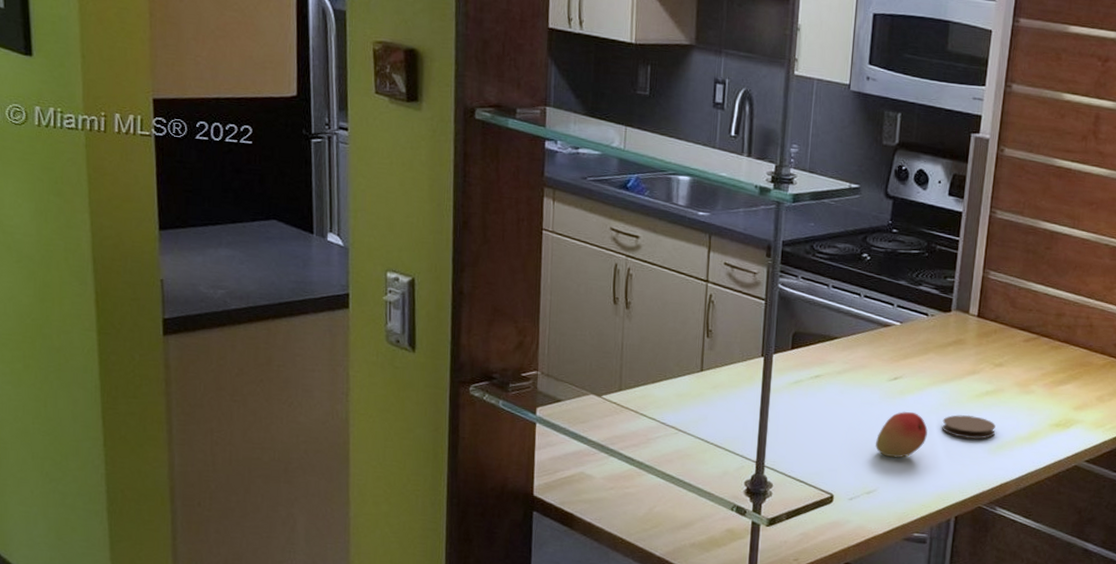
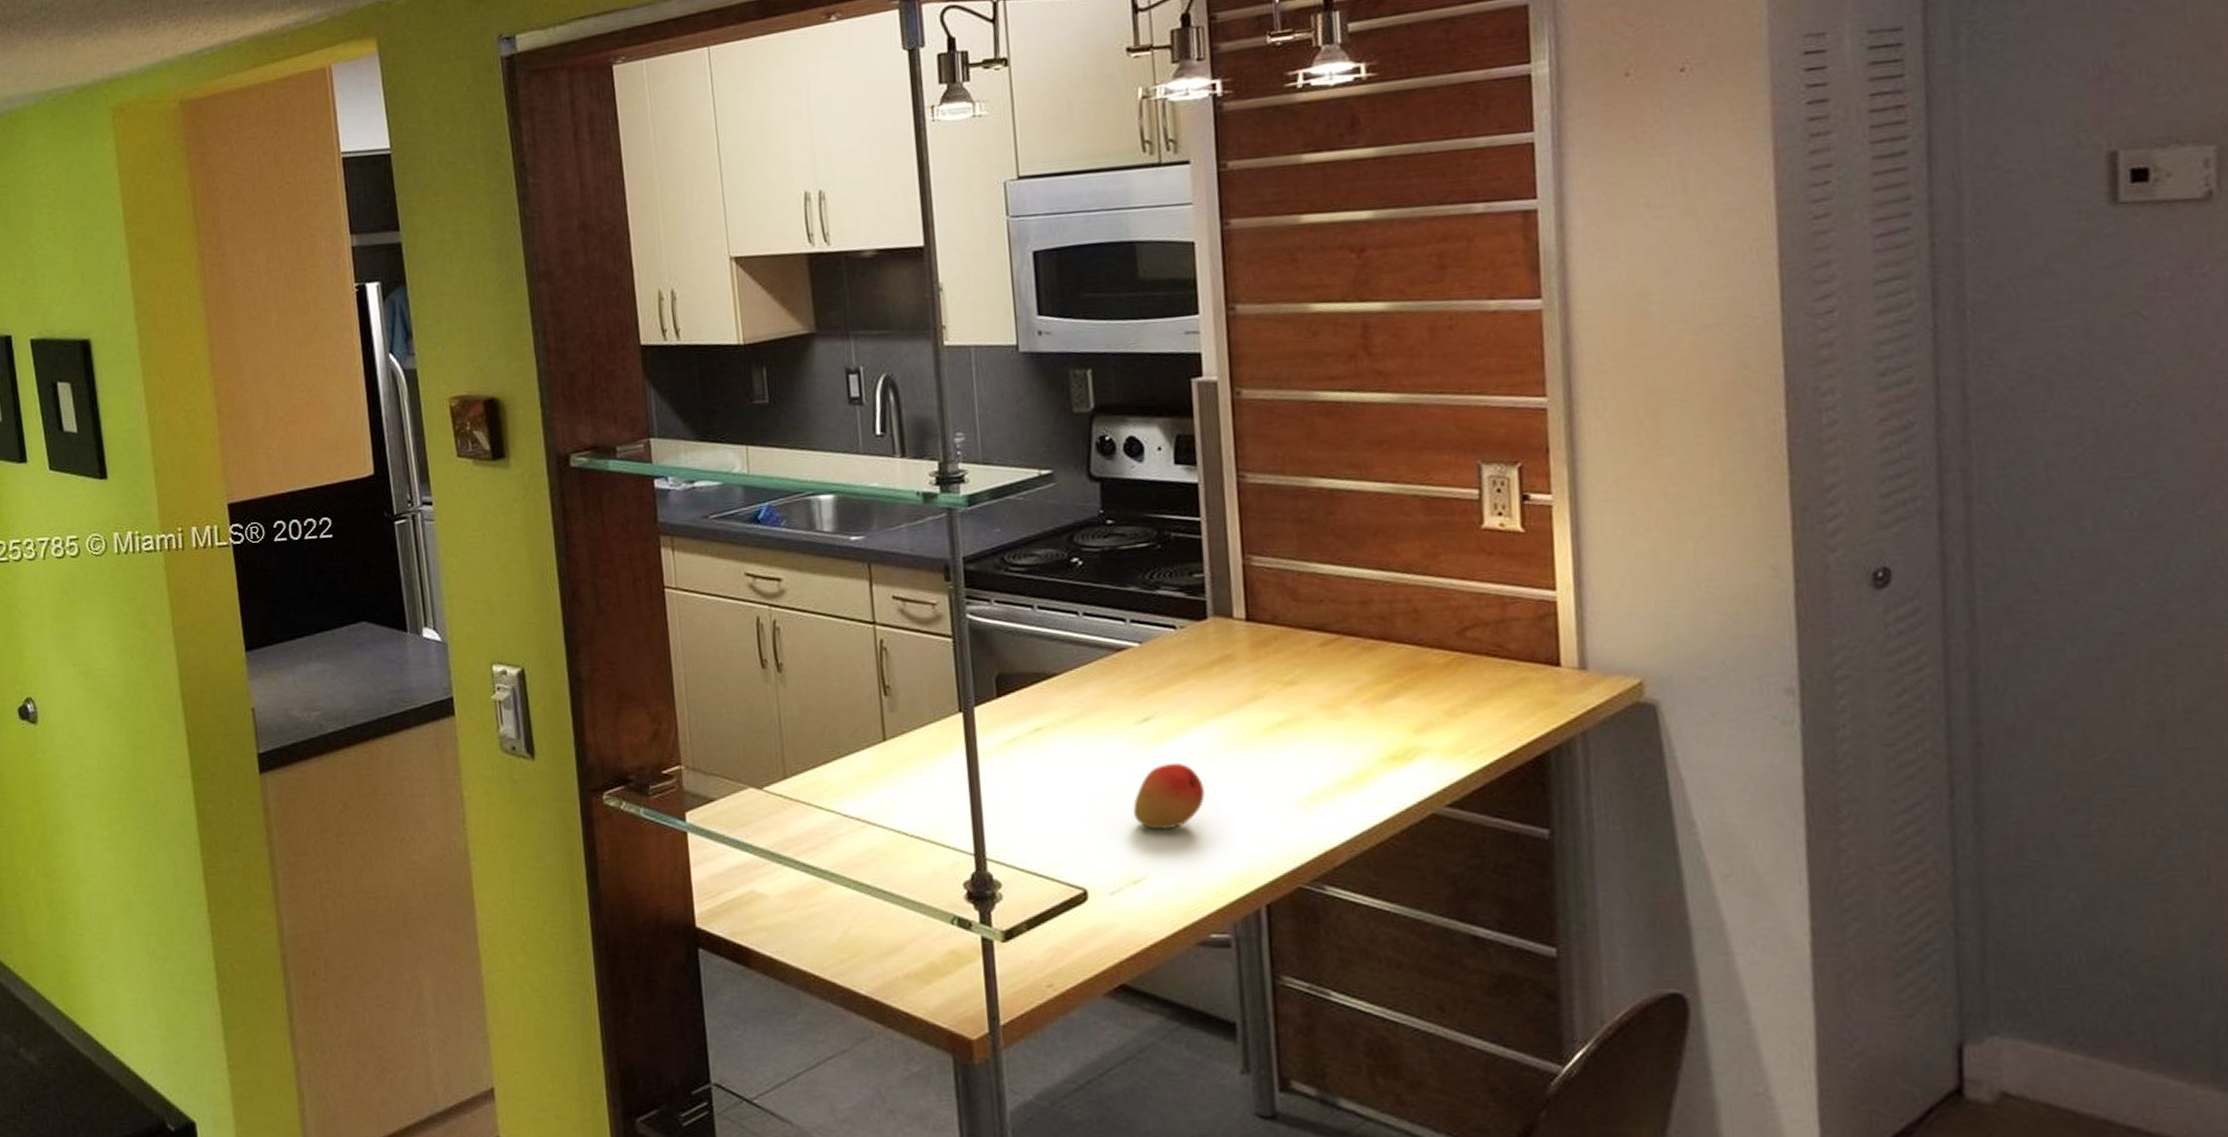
coaster: present [942,414,996,440] -> none [1223,758,1302,793]

